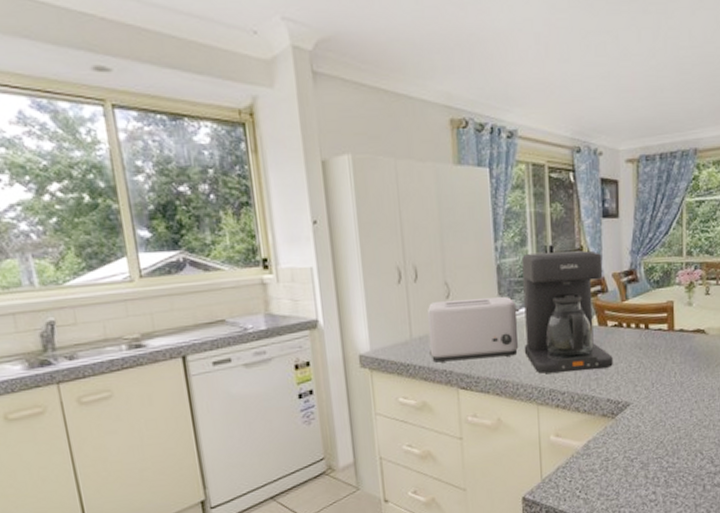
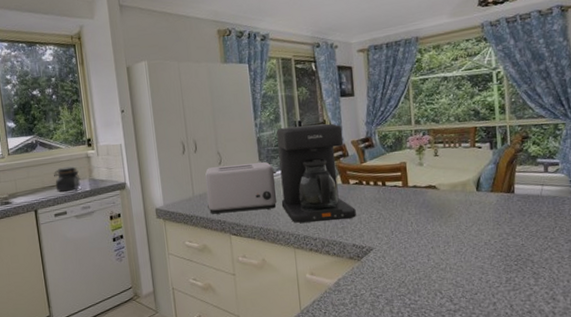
jar: none [211,296,252,331] -> present [54,166,81,192]

